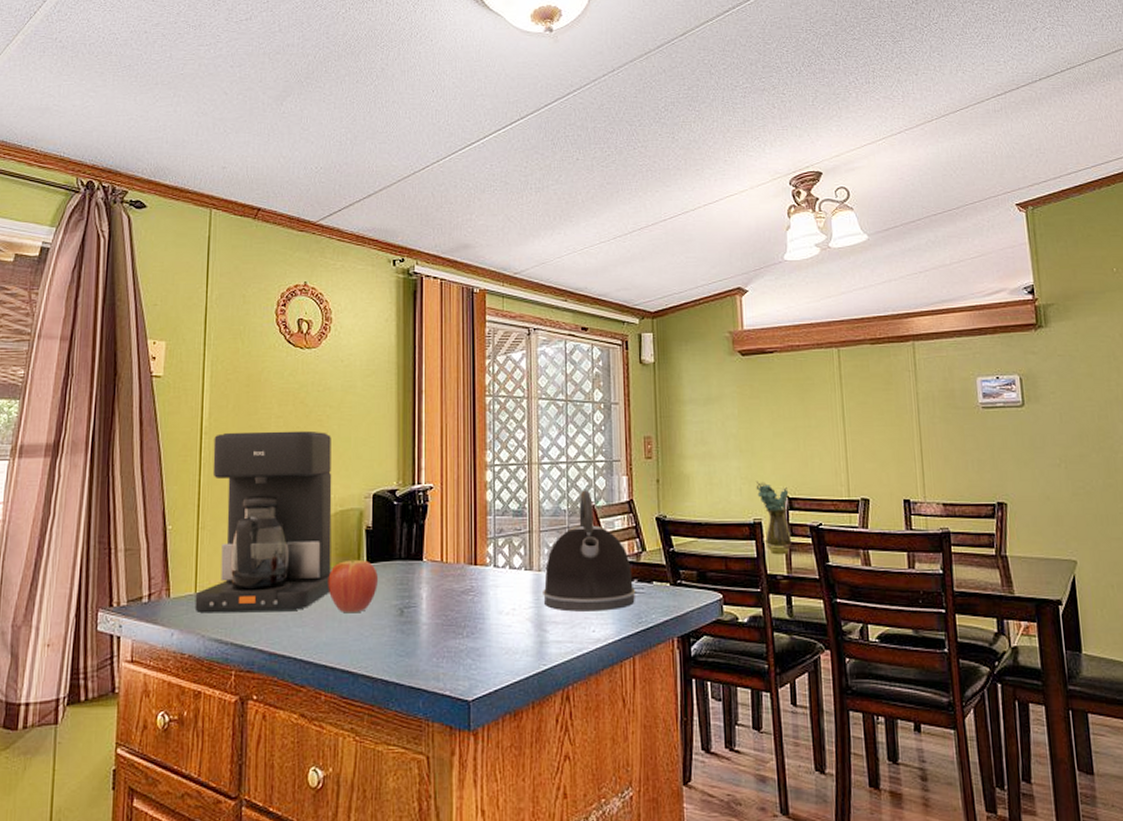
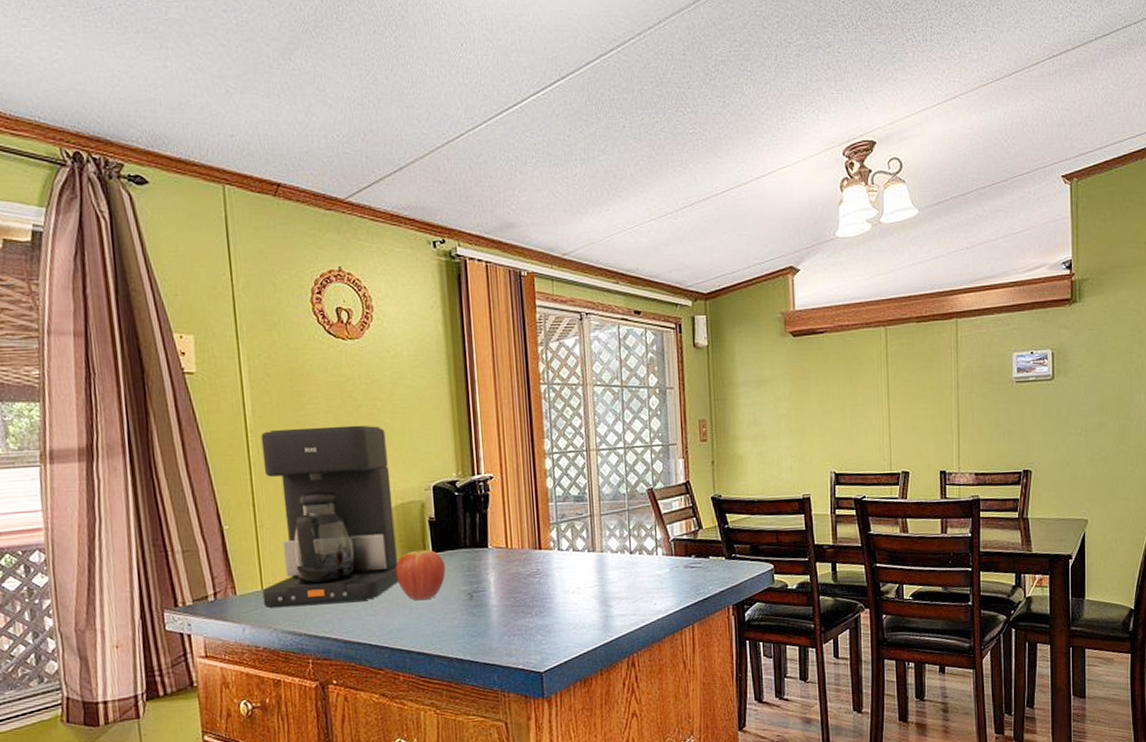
kettle: present [543,490,636,612] -> none [606,474,694,588]
vase: present [755,481,792,555] -> none [805,459,838,527]

